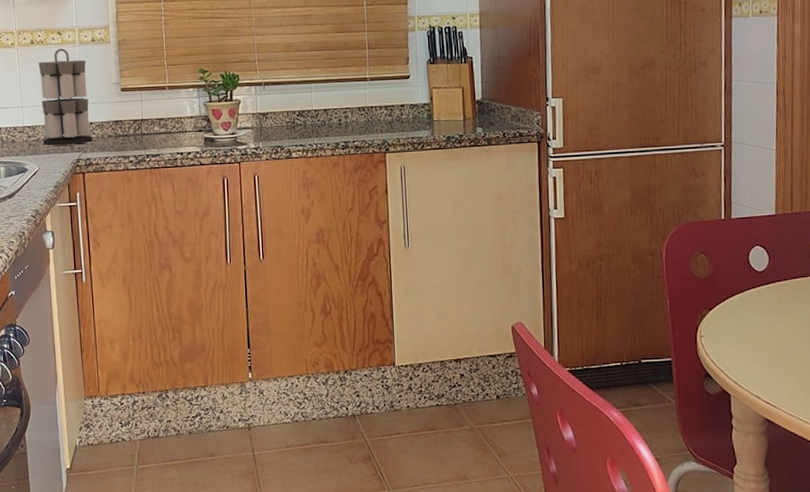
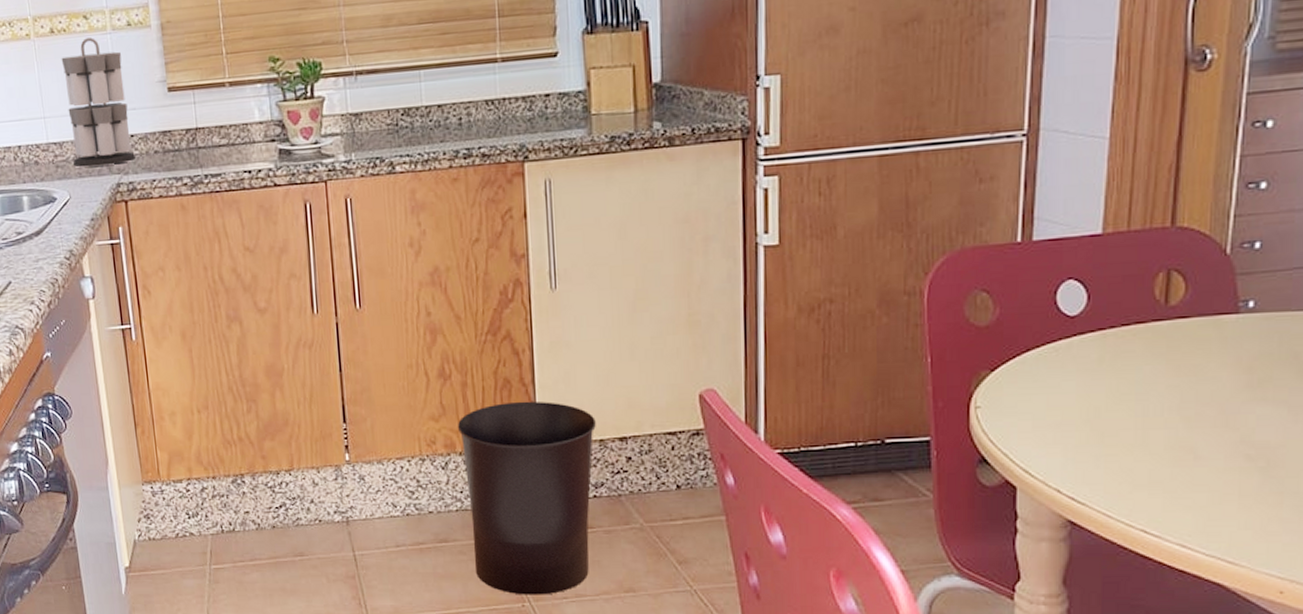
waste bin: none [335,331,438,484] -> present [457,401,596,595]

